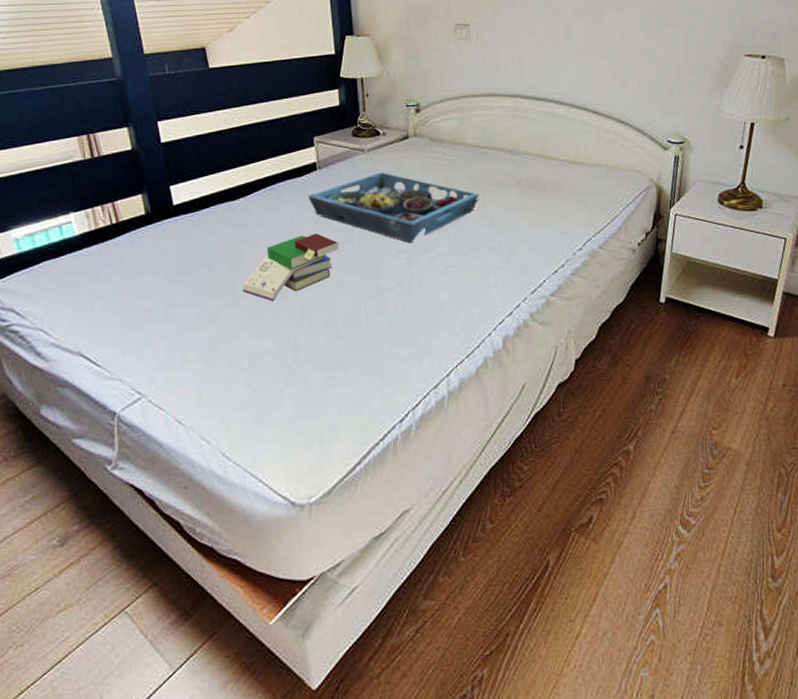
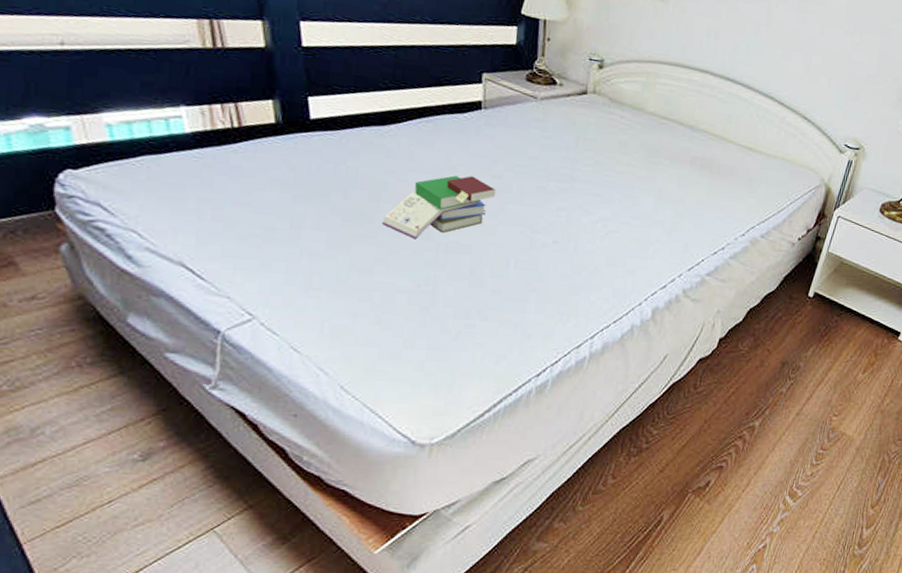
serving tray: present [308,172,479,244] -> none [468,124,652,203]

